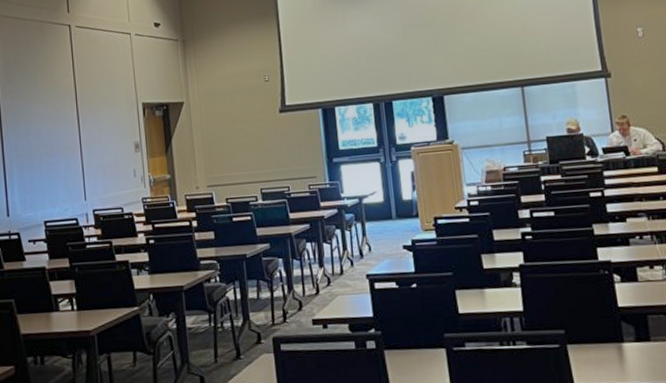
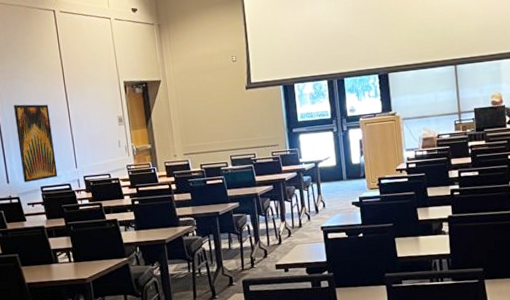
wall art: none [20,127,64,216] -> present [14,104,58,183]

